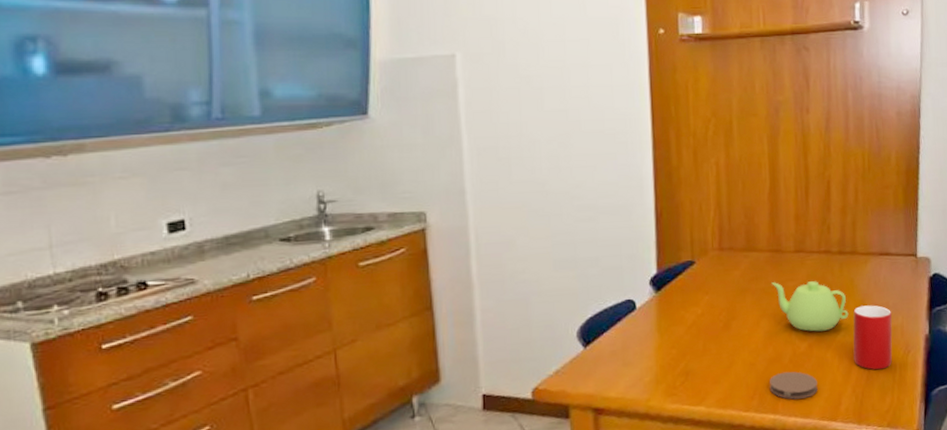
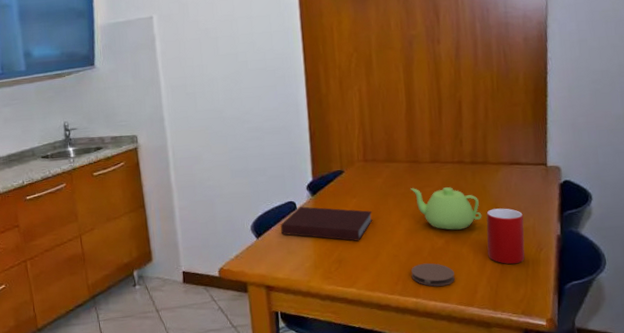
notebook: none [615,306,727,348] -> present [281,206,373,241]

